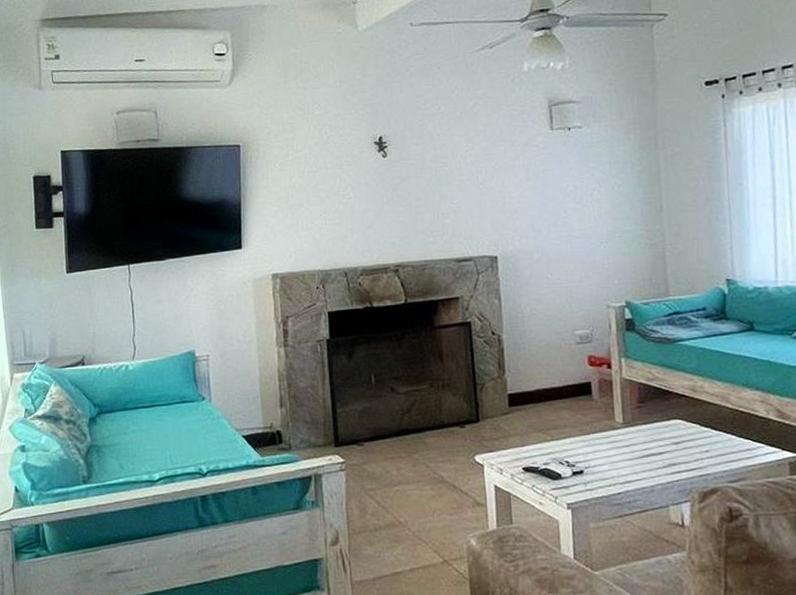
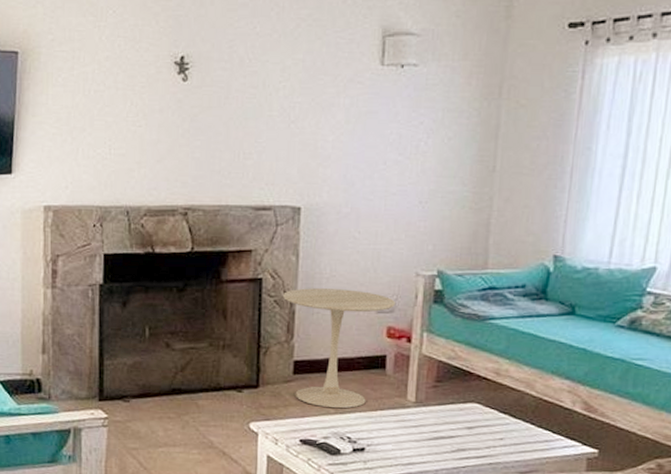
side table: none [491,325,592,436] -> present [283,288,395,409]

